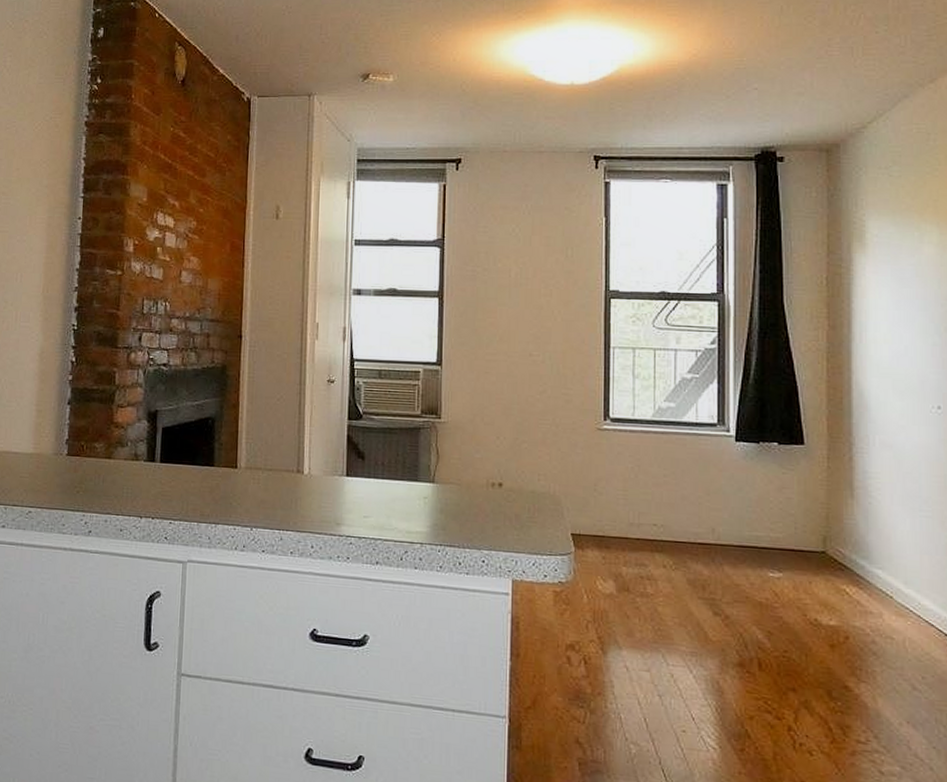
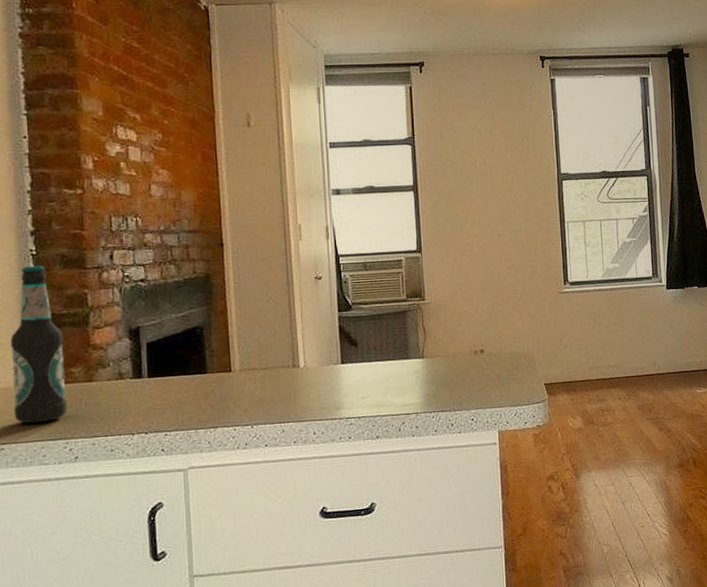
bottle: none [42,340,91,492] -> present [10,266,67,424]

